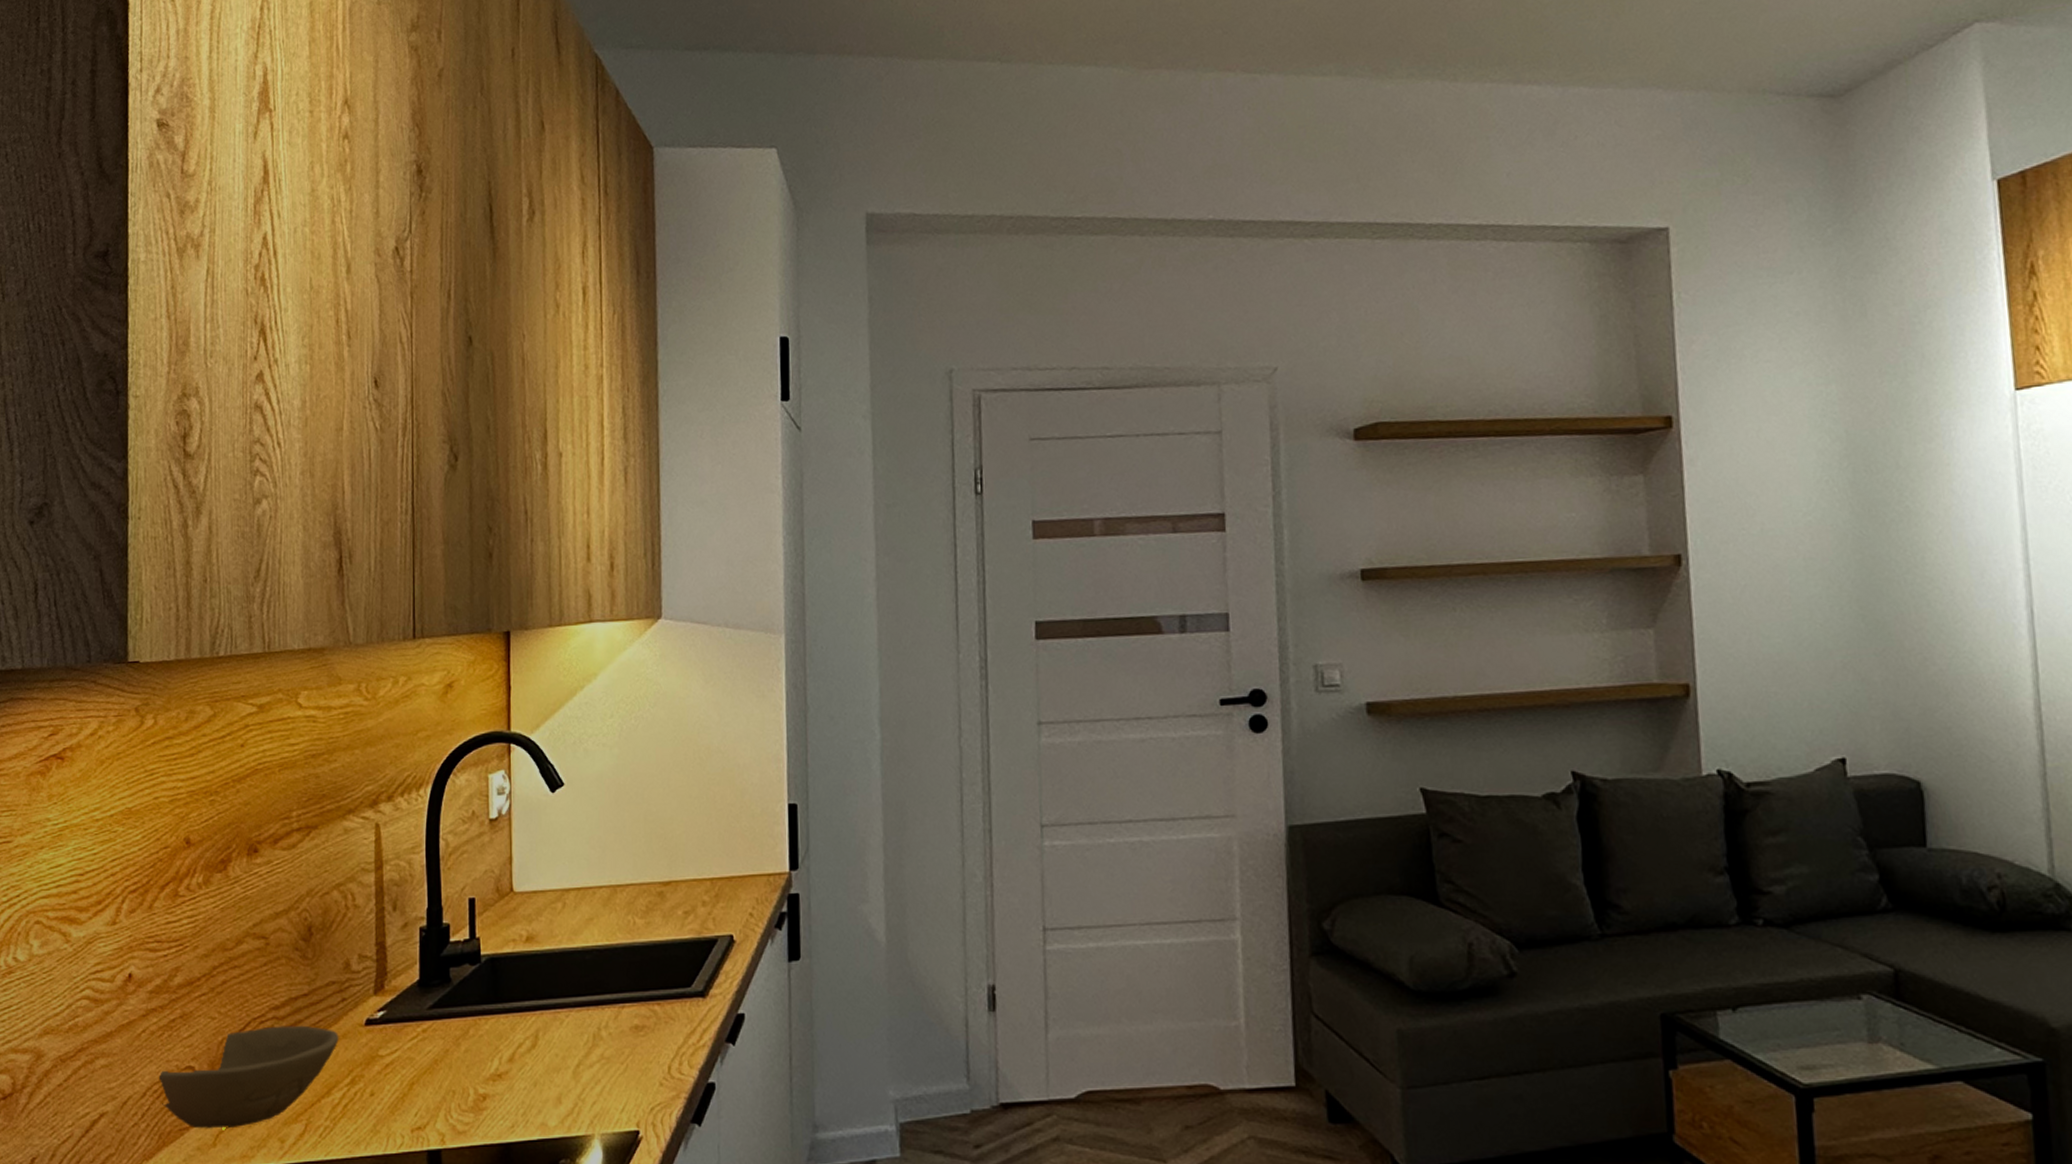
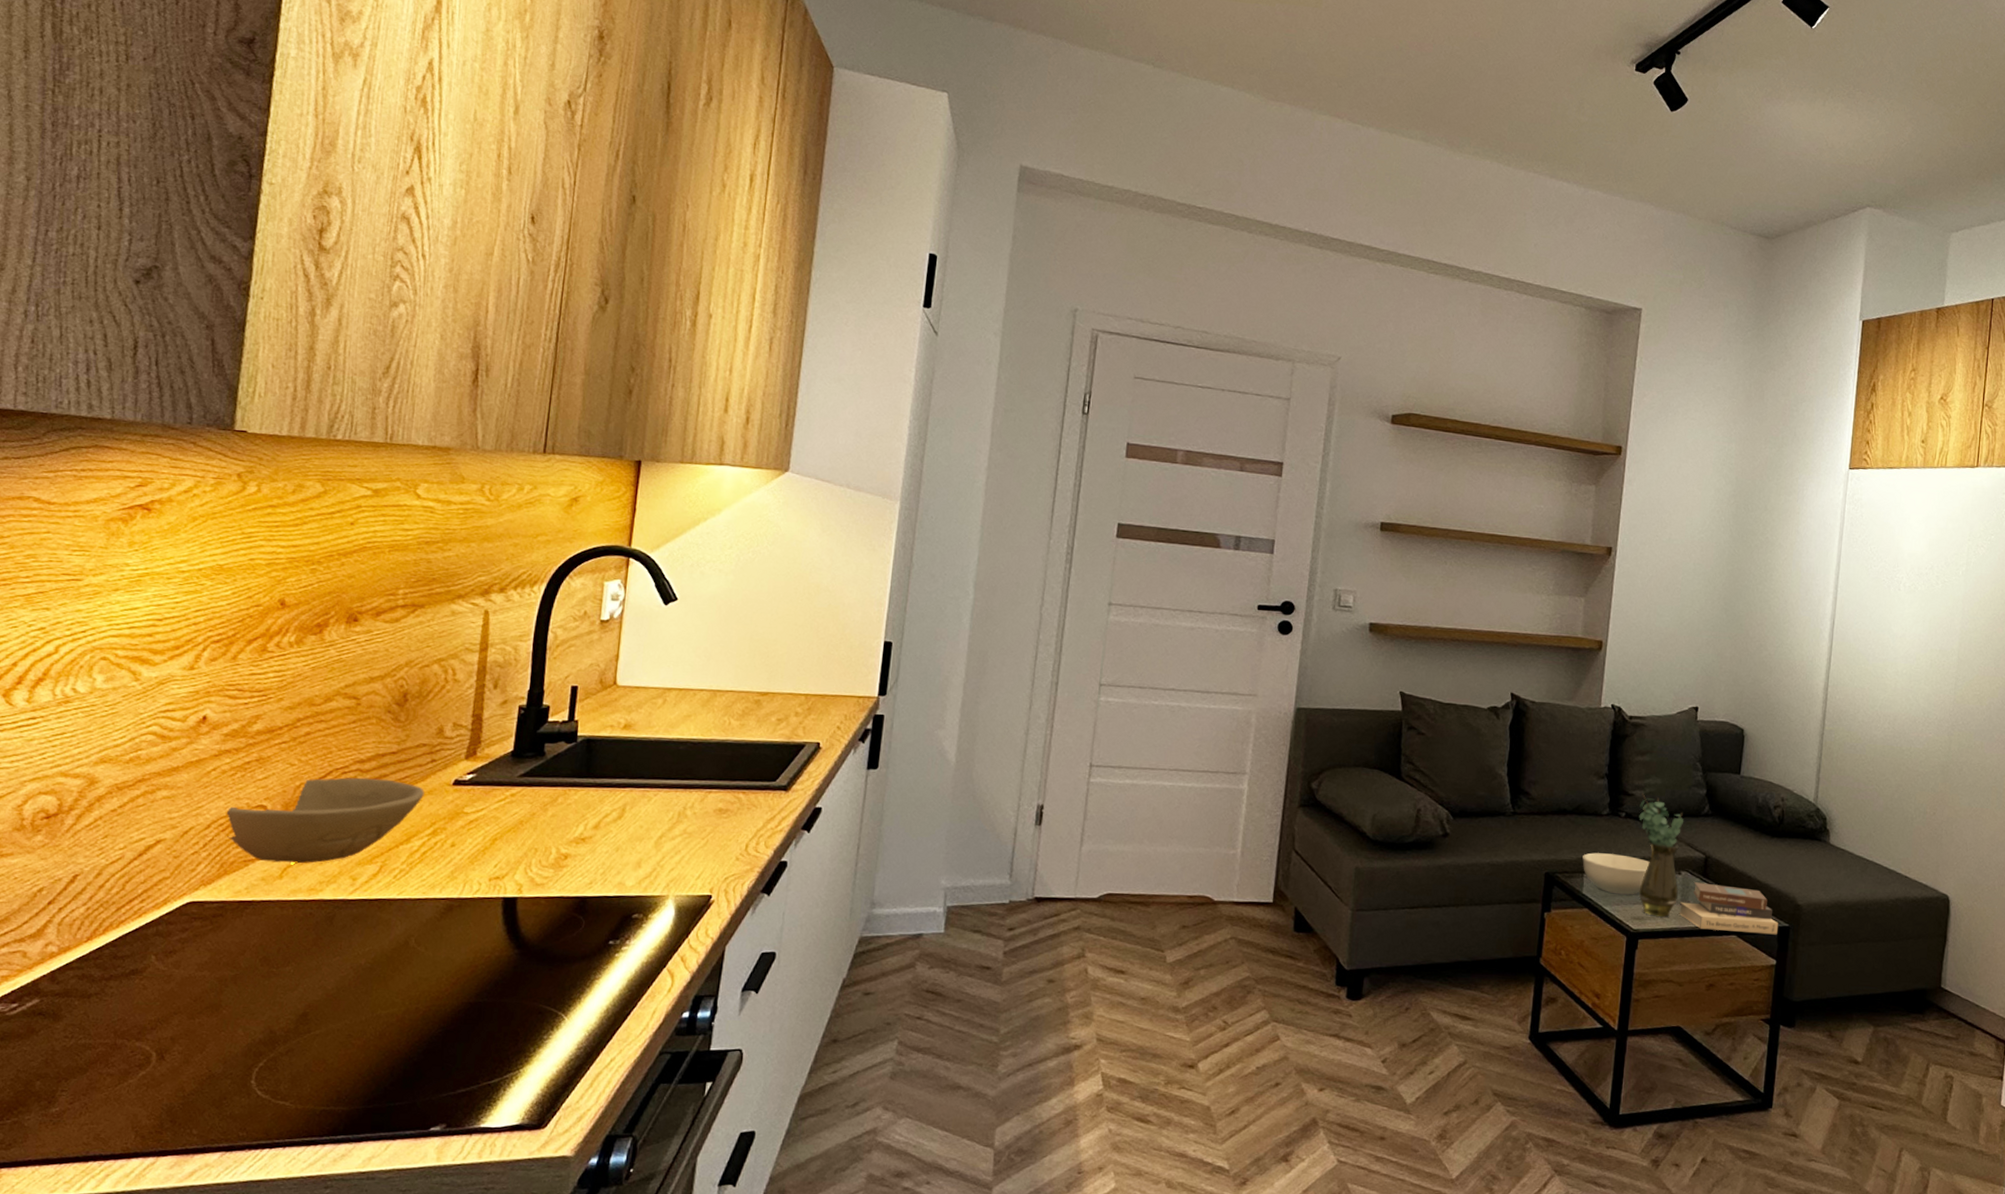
bowl: none [1709,979,1812,1036] -> present [1581,852,1650,895]
vase: none [1782,889,1863,1064] -> present [1639,793,1684,918]
books: none [1867,1008,2027,1077] -> present [1678,882,1779,935]

